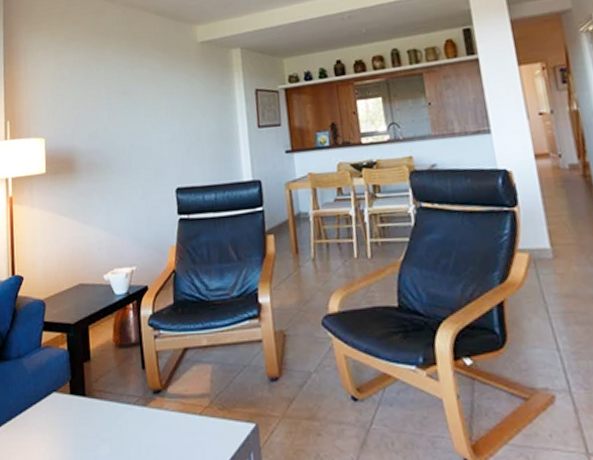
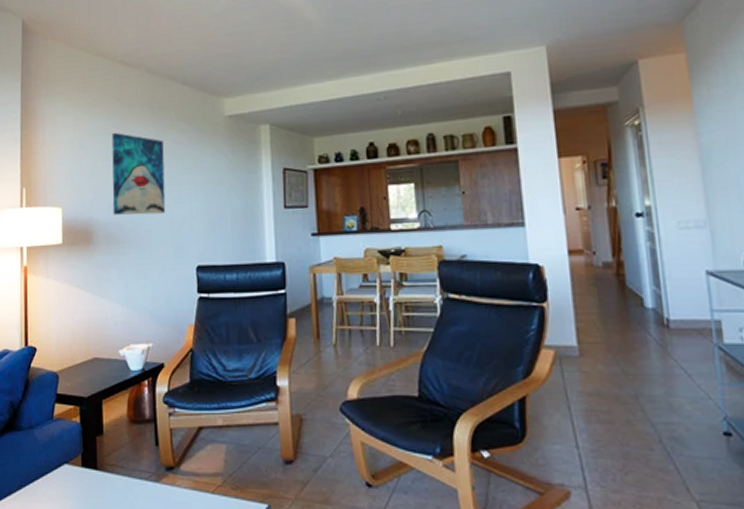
wall art: none [90,63,145,143] -> present [111,133,166,215]

